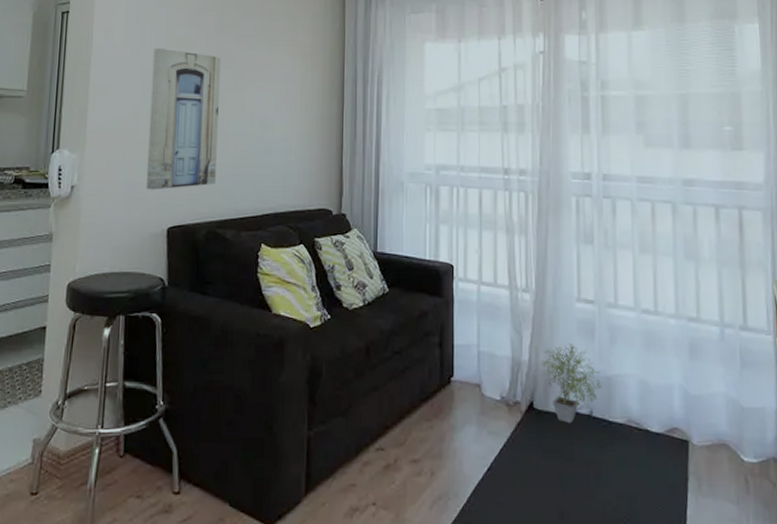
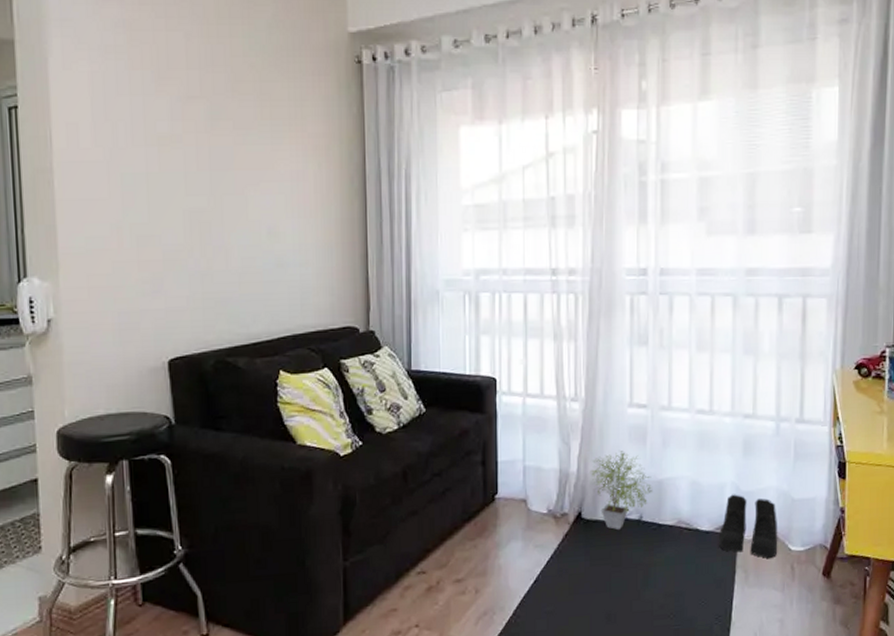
wall art: present [146,47,221,190] -> none [130,147,221,318]
boots: none [670,397,730,467] -> present [719,494,778,558]

